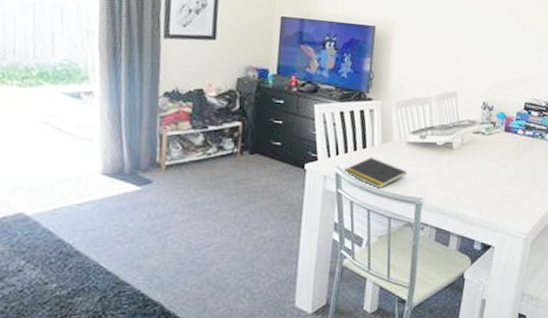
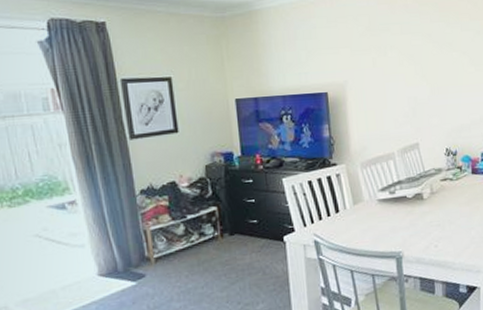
notepad: present [343,157,407,189] -> none [321,220,383,249]

